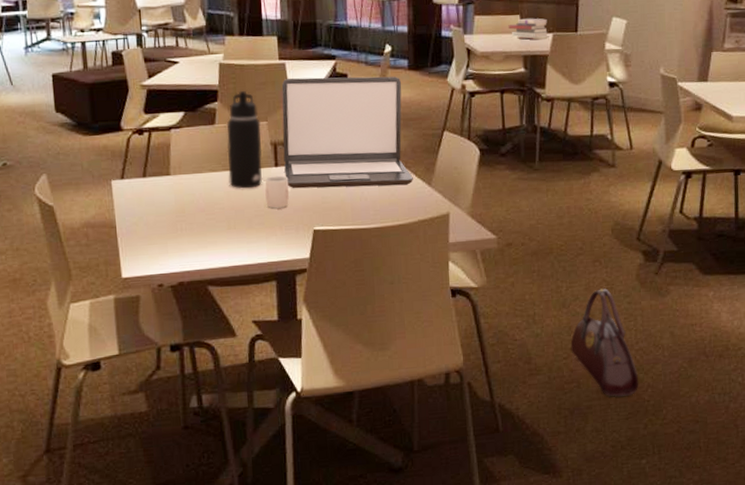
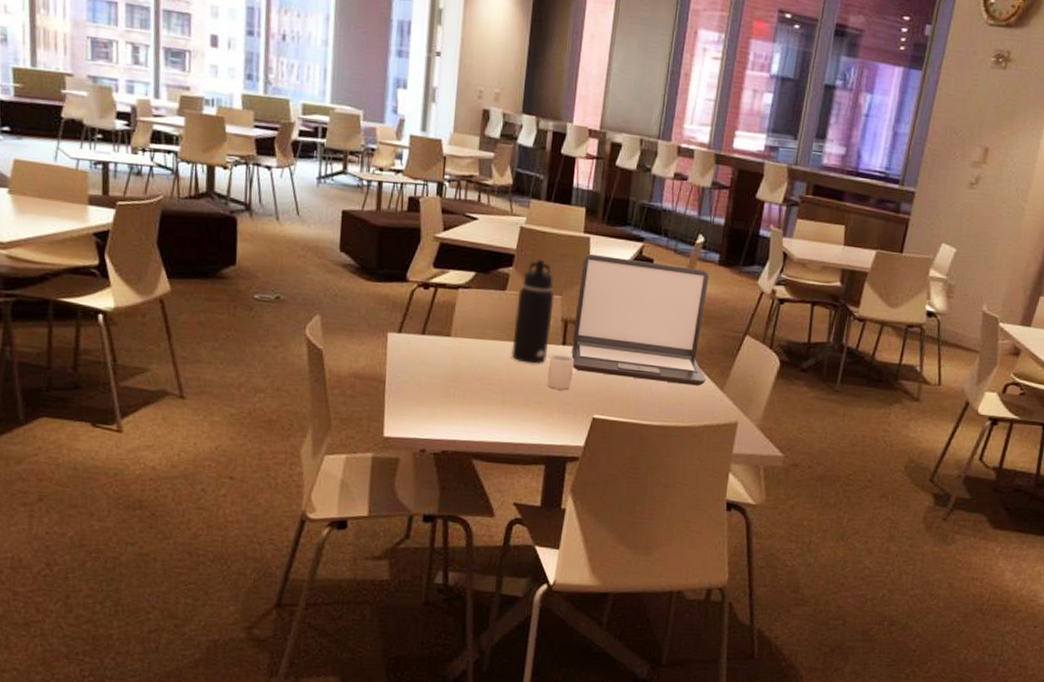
books: present [508,18,548,40] -> none [830,229,873,255]
handbag: present [570,288,639,397] -> none [842,526,909,643]

